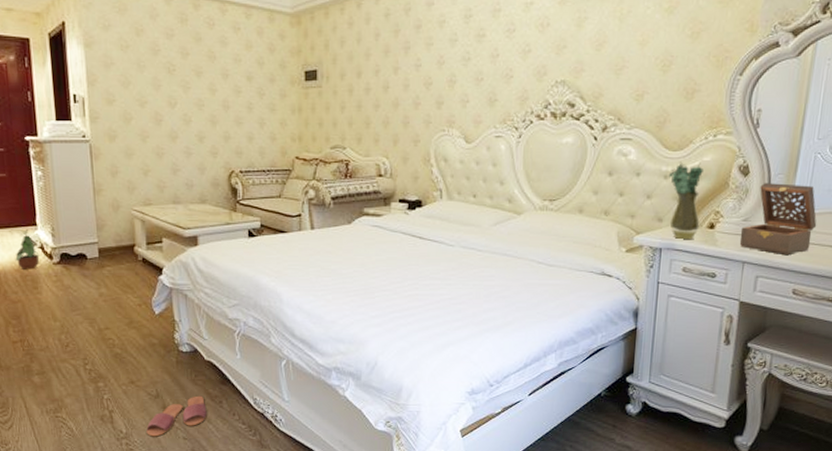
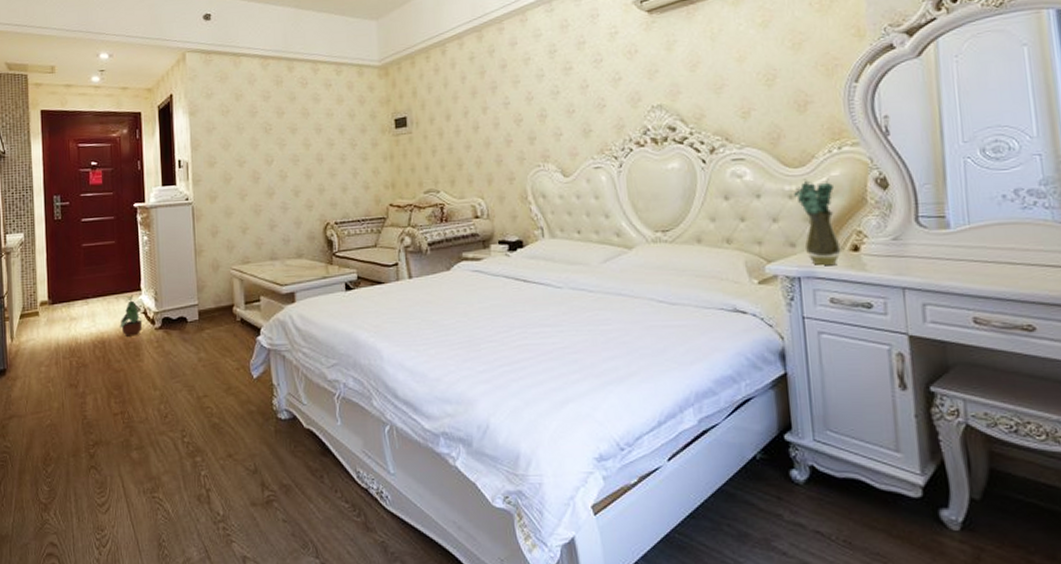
slippers: present [146,395,207,437] -> none [244,469,308,519]
jewelry box: present [739,183,817,256] -> none [892,194,986,278]

